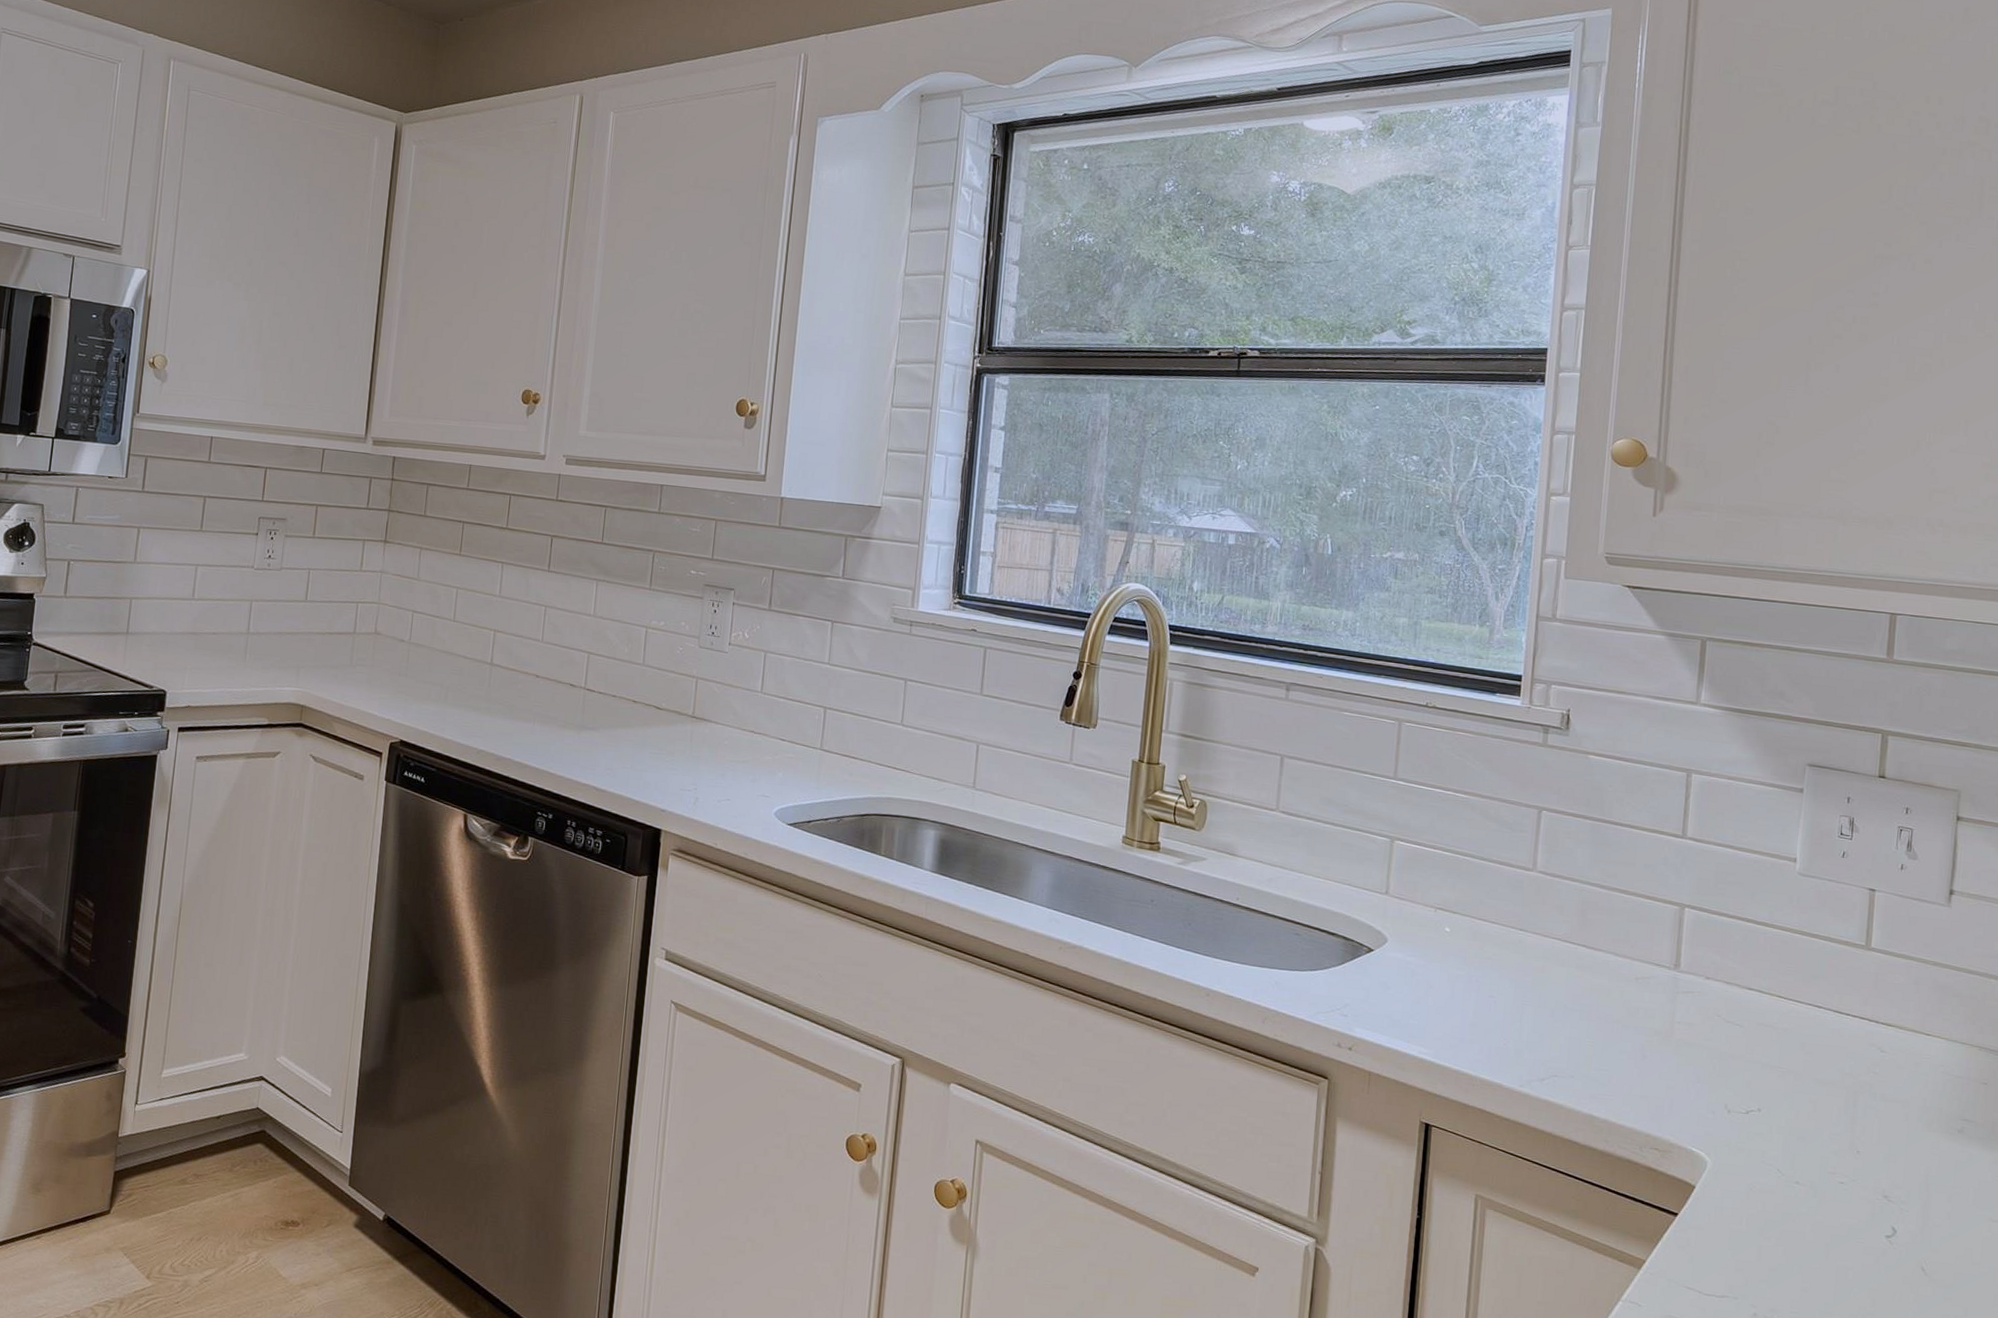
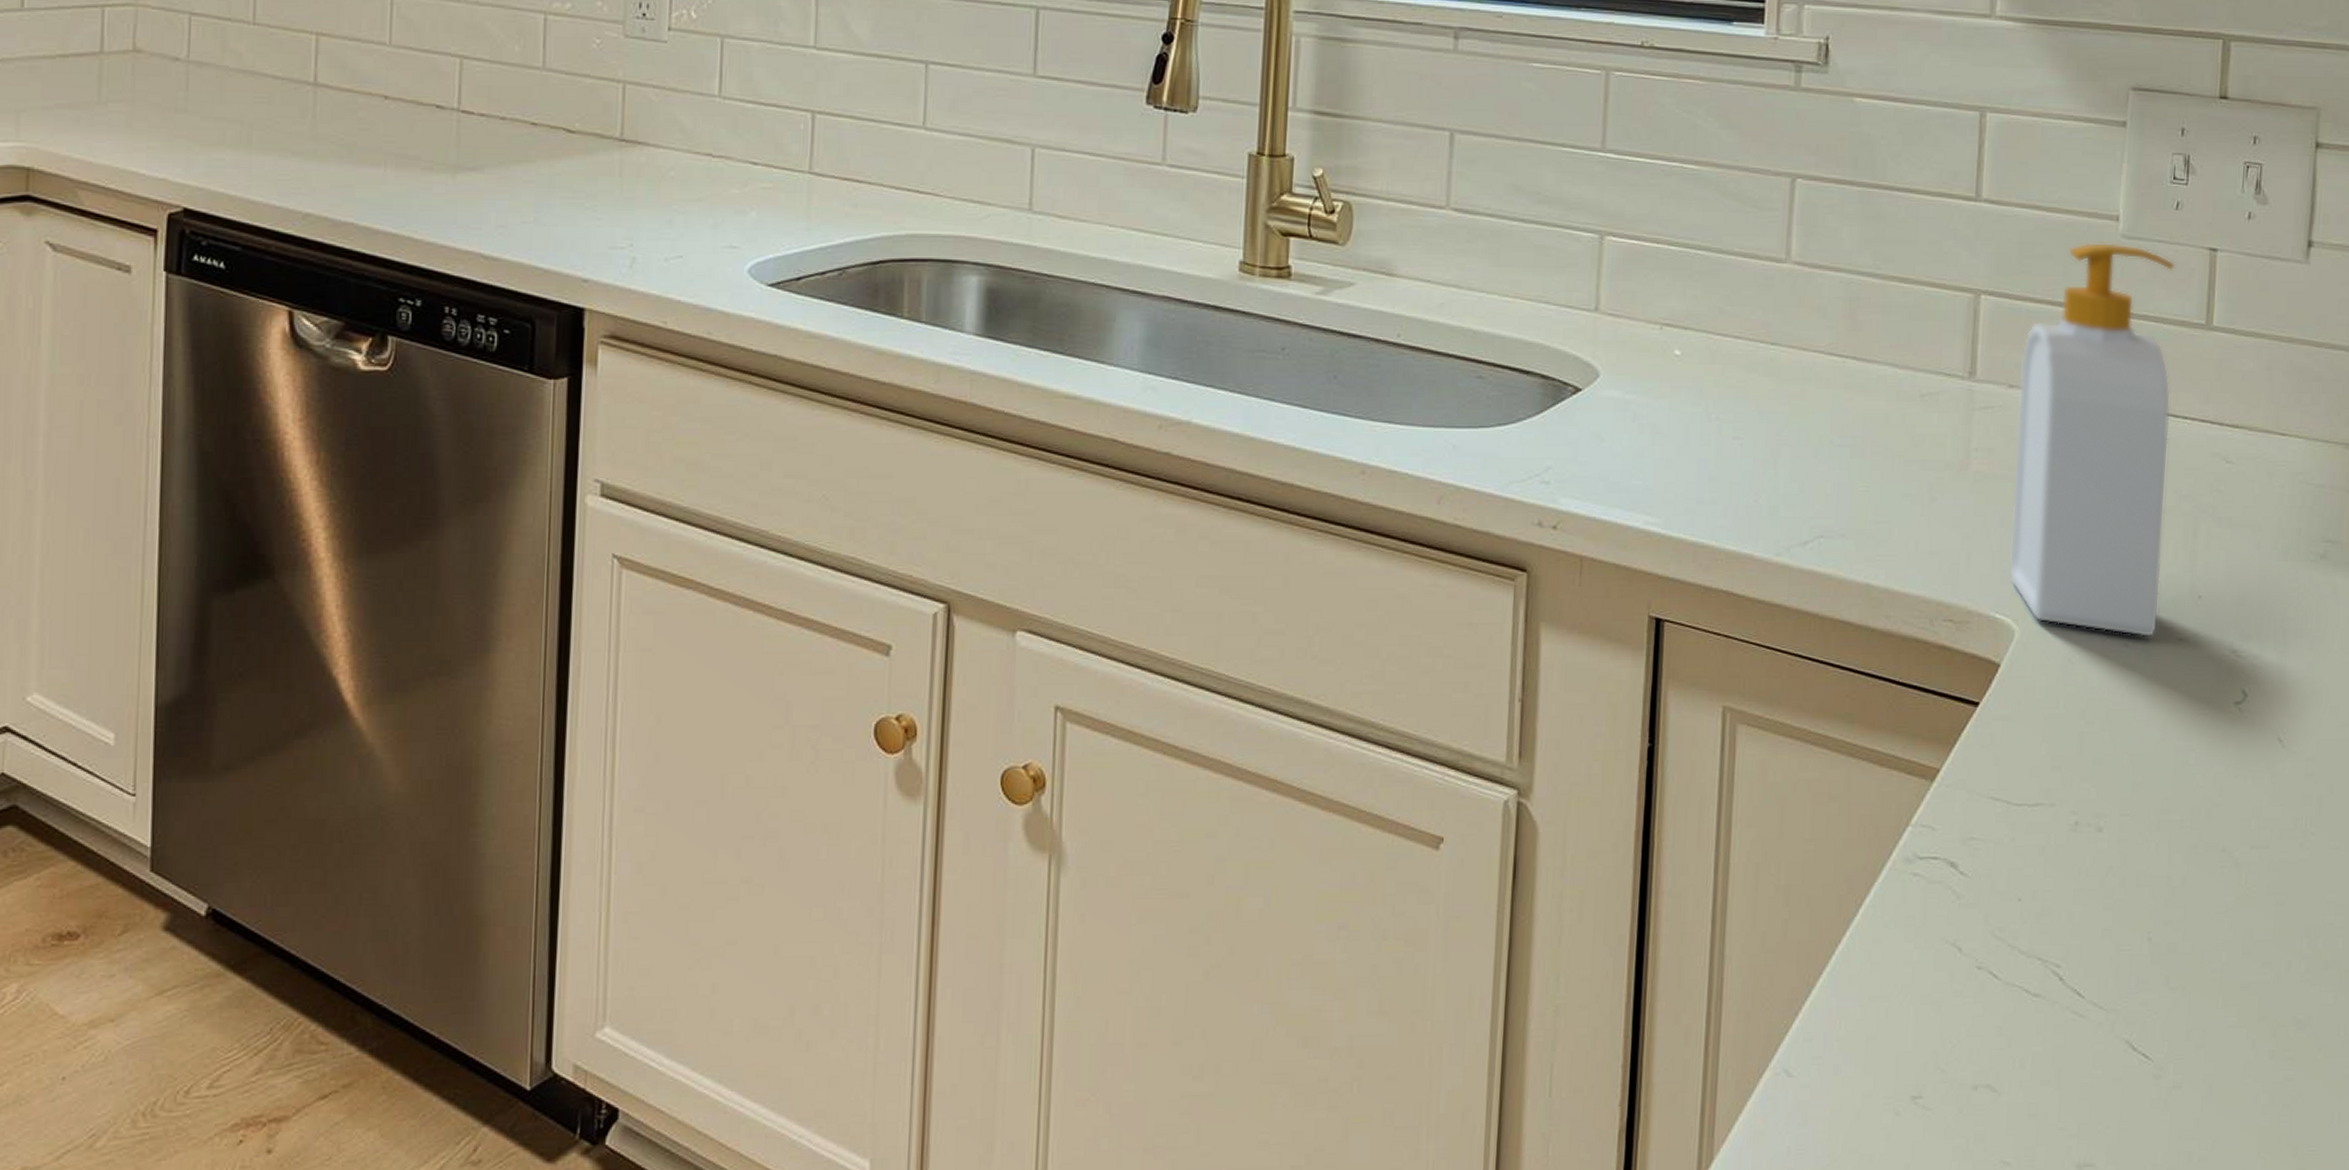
soap bottle: none [1703,876,1841,1179] -> present [2008,241,2175,638]

